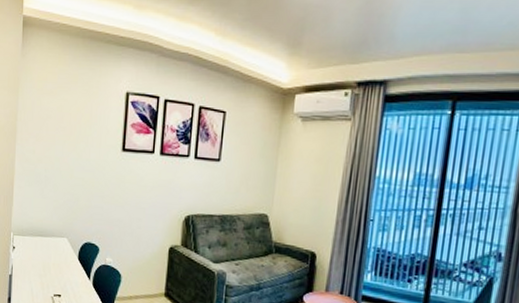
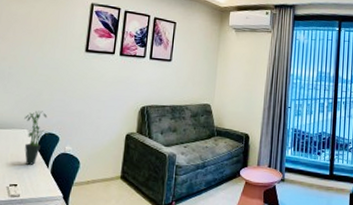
potted plant: none [64,218,88,276] -> present [24,110,48,165]

